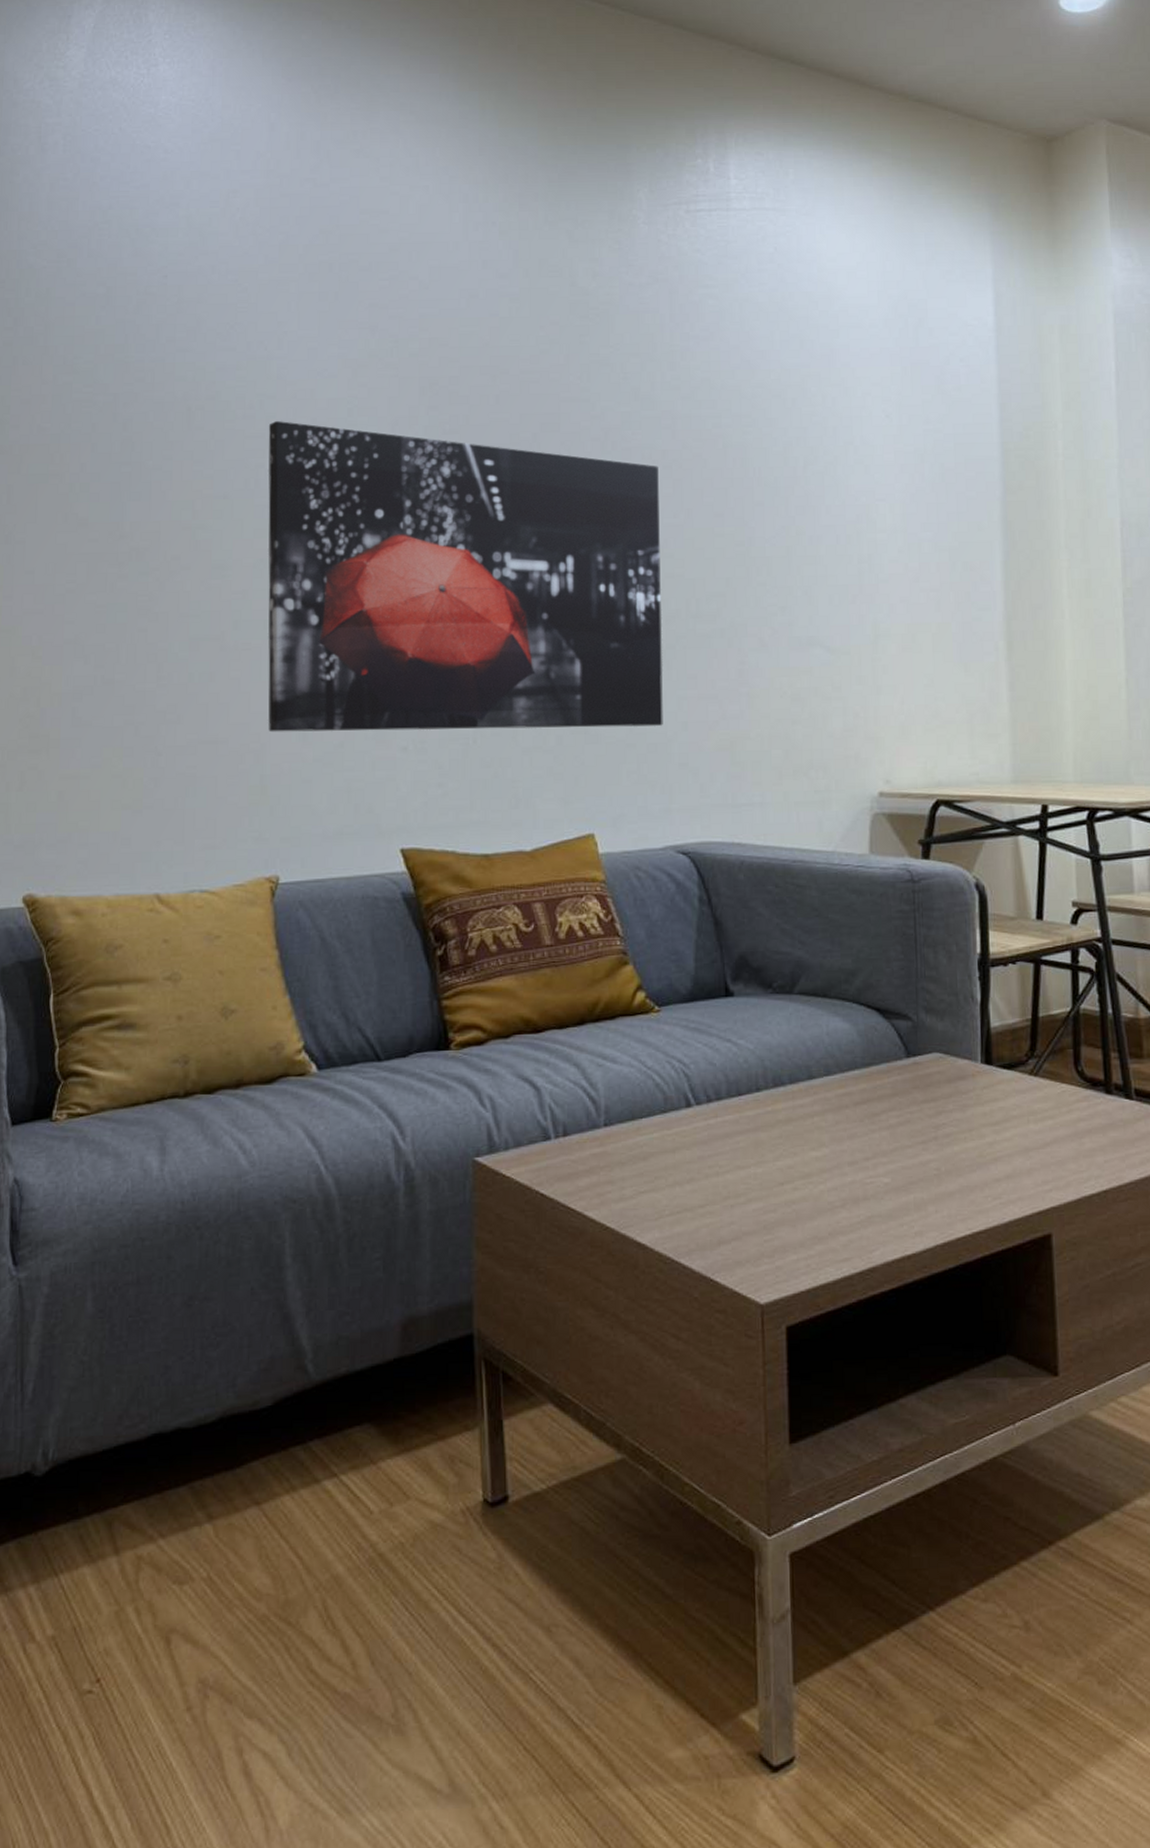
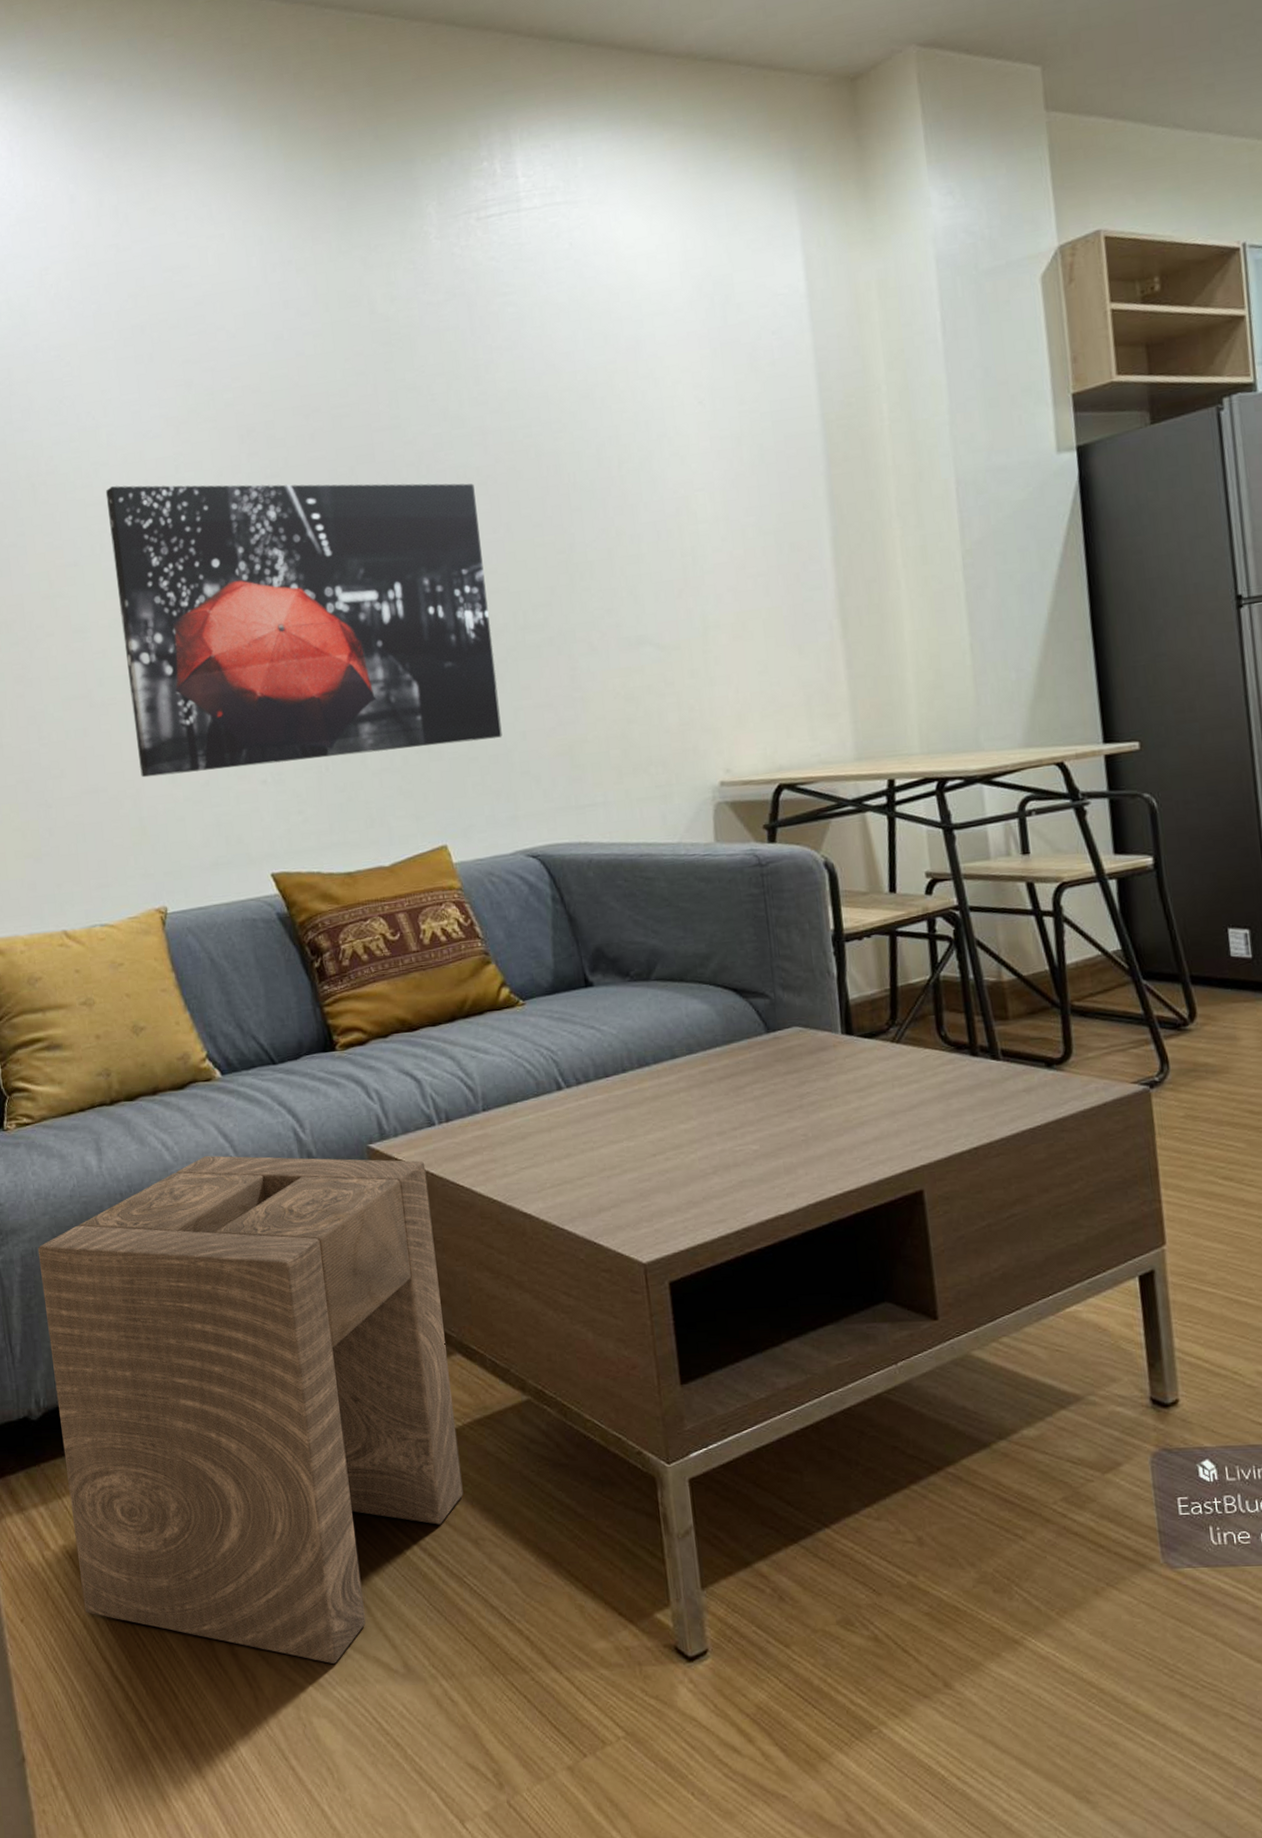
stool: none [67,1162,540,1783] -> present [37,1155,463,1664]

